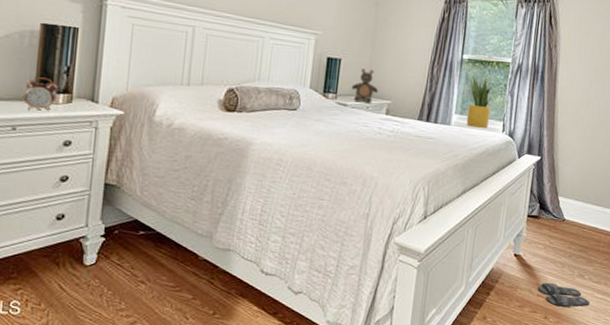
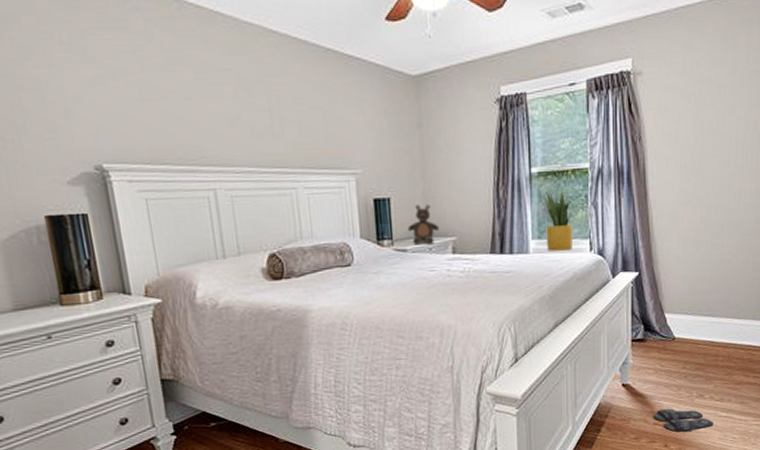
alarm clock: present [23,77,58,111] -> none [48,276,86,314]

